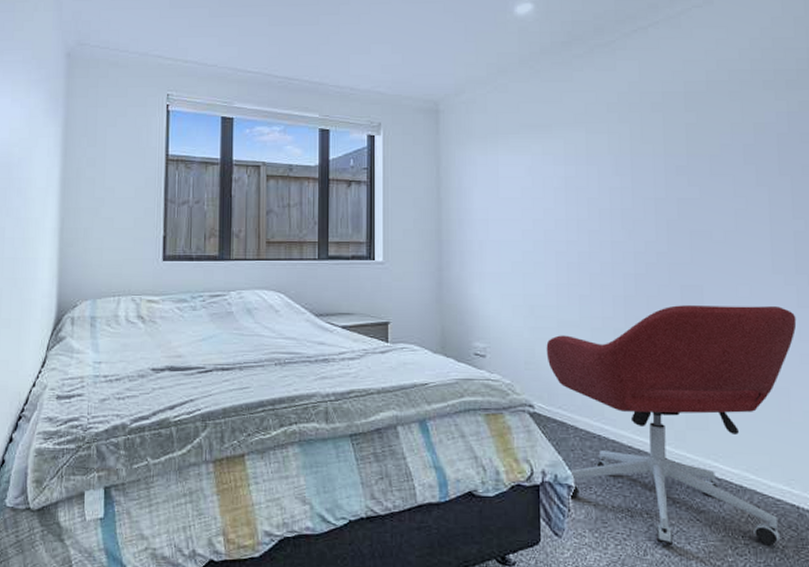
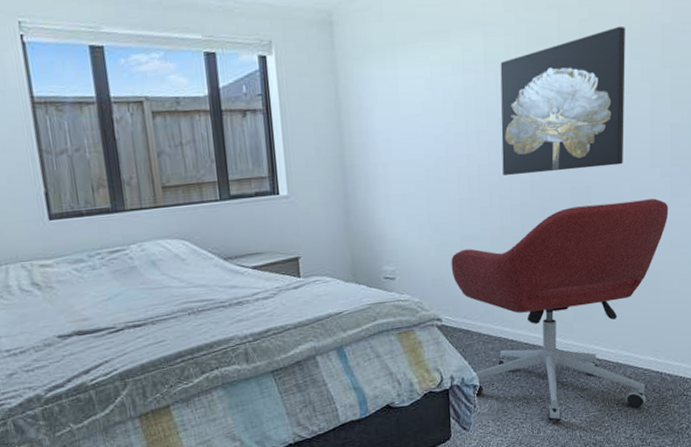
wall art: none [603,132,740,267] -> present [500,26,625,176]

